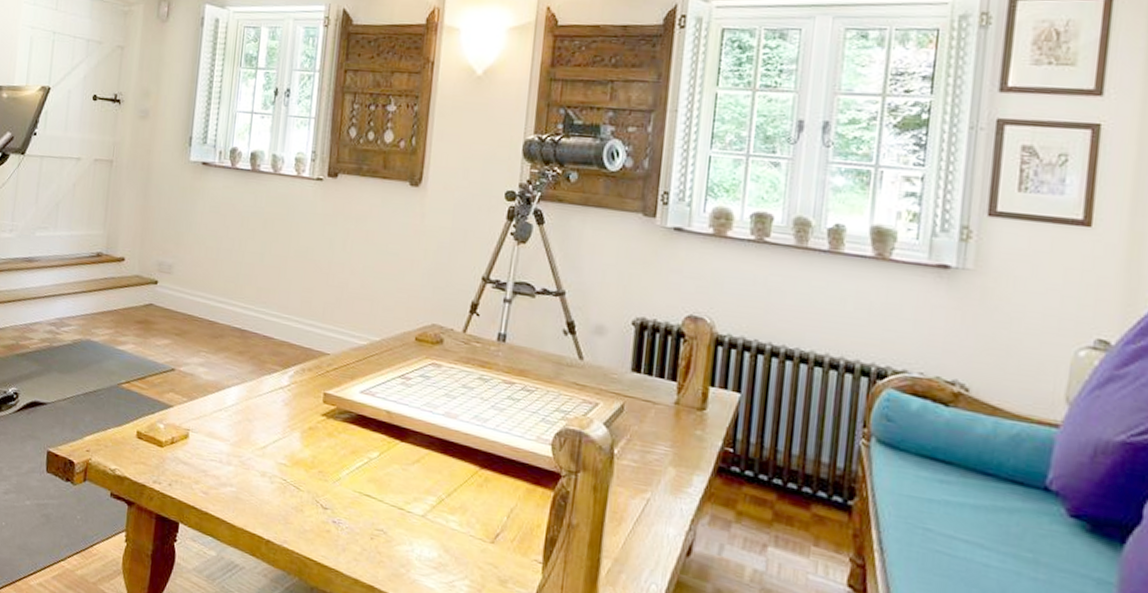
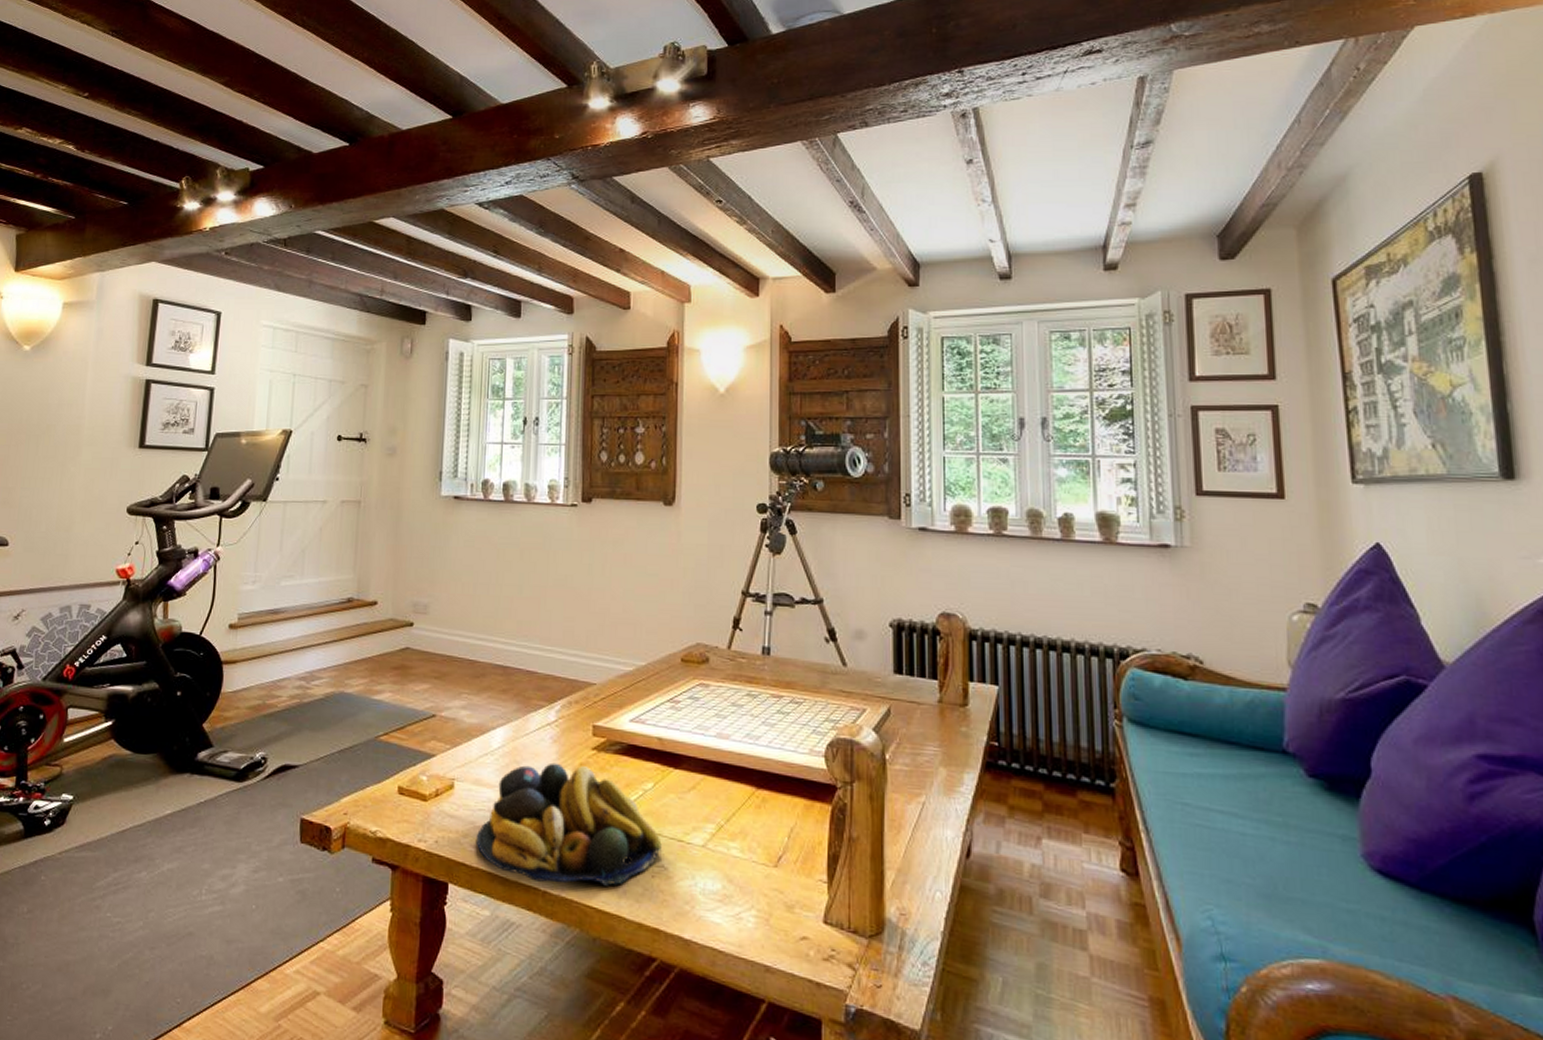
fruit bowl: none [206,423,383,543] -> present [475,762,662,886]

